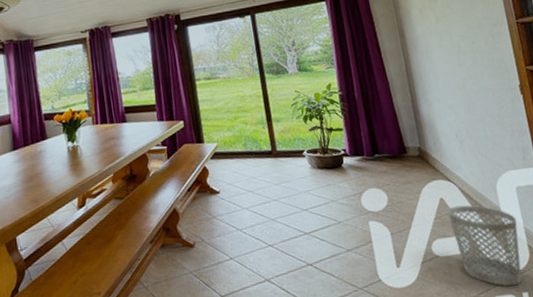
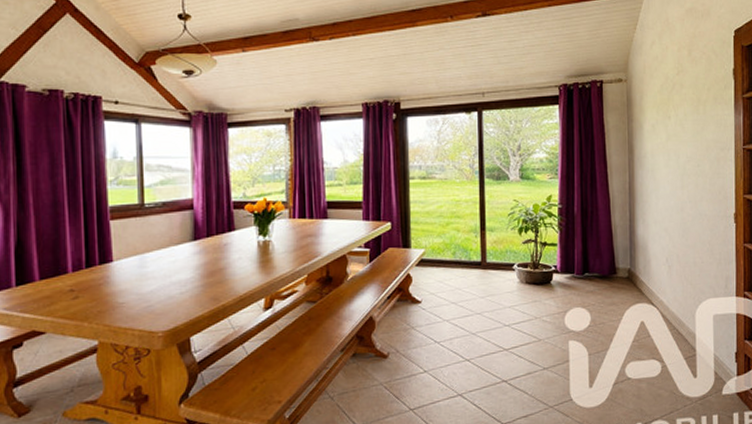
wastebasket: present [447,205,522,287] -> none [646,329,709,410]

